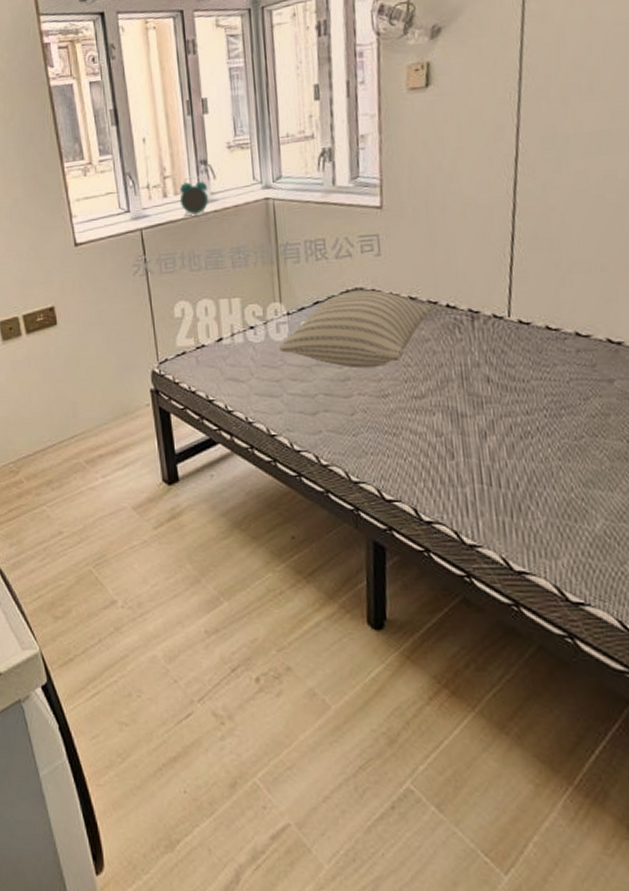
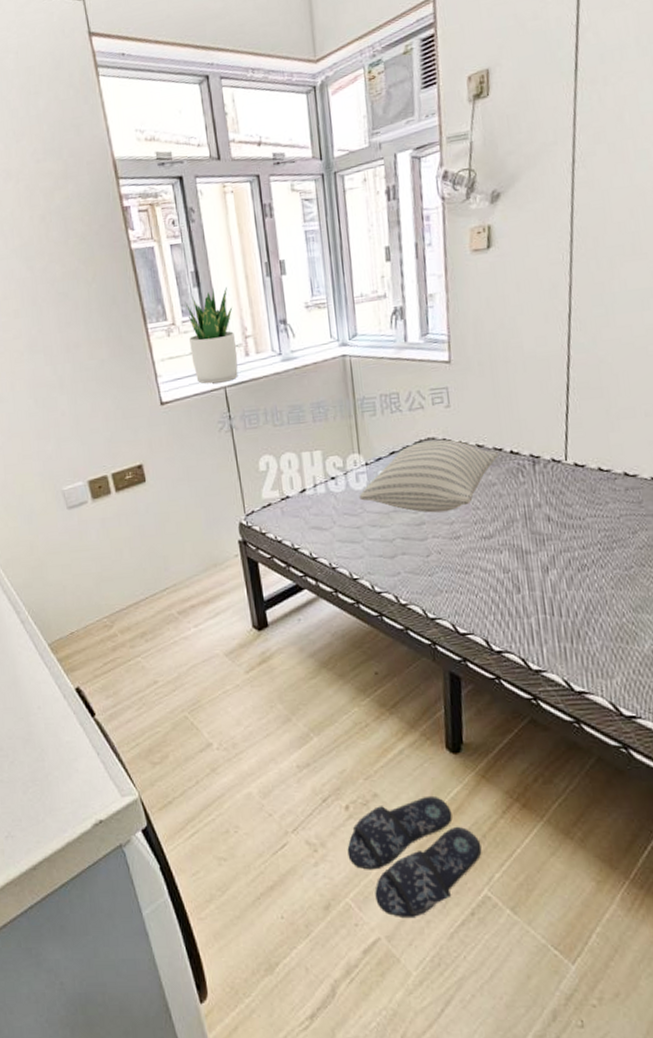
planter: none [102,125,156,226] -> present [185,286,238,384]
alarm clock: present [179,176,209,218] -> none [261,335,290,376]
slippers: none [256,674,405,805] -> present [347,795,482,917]

